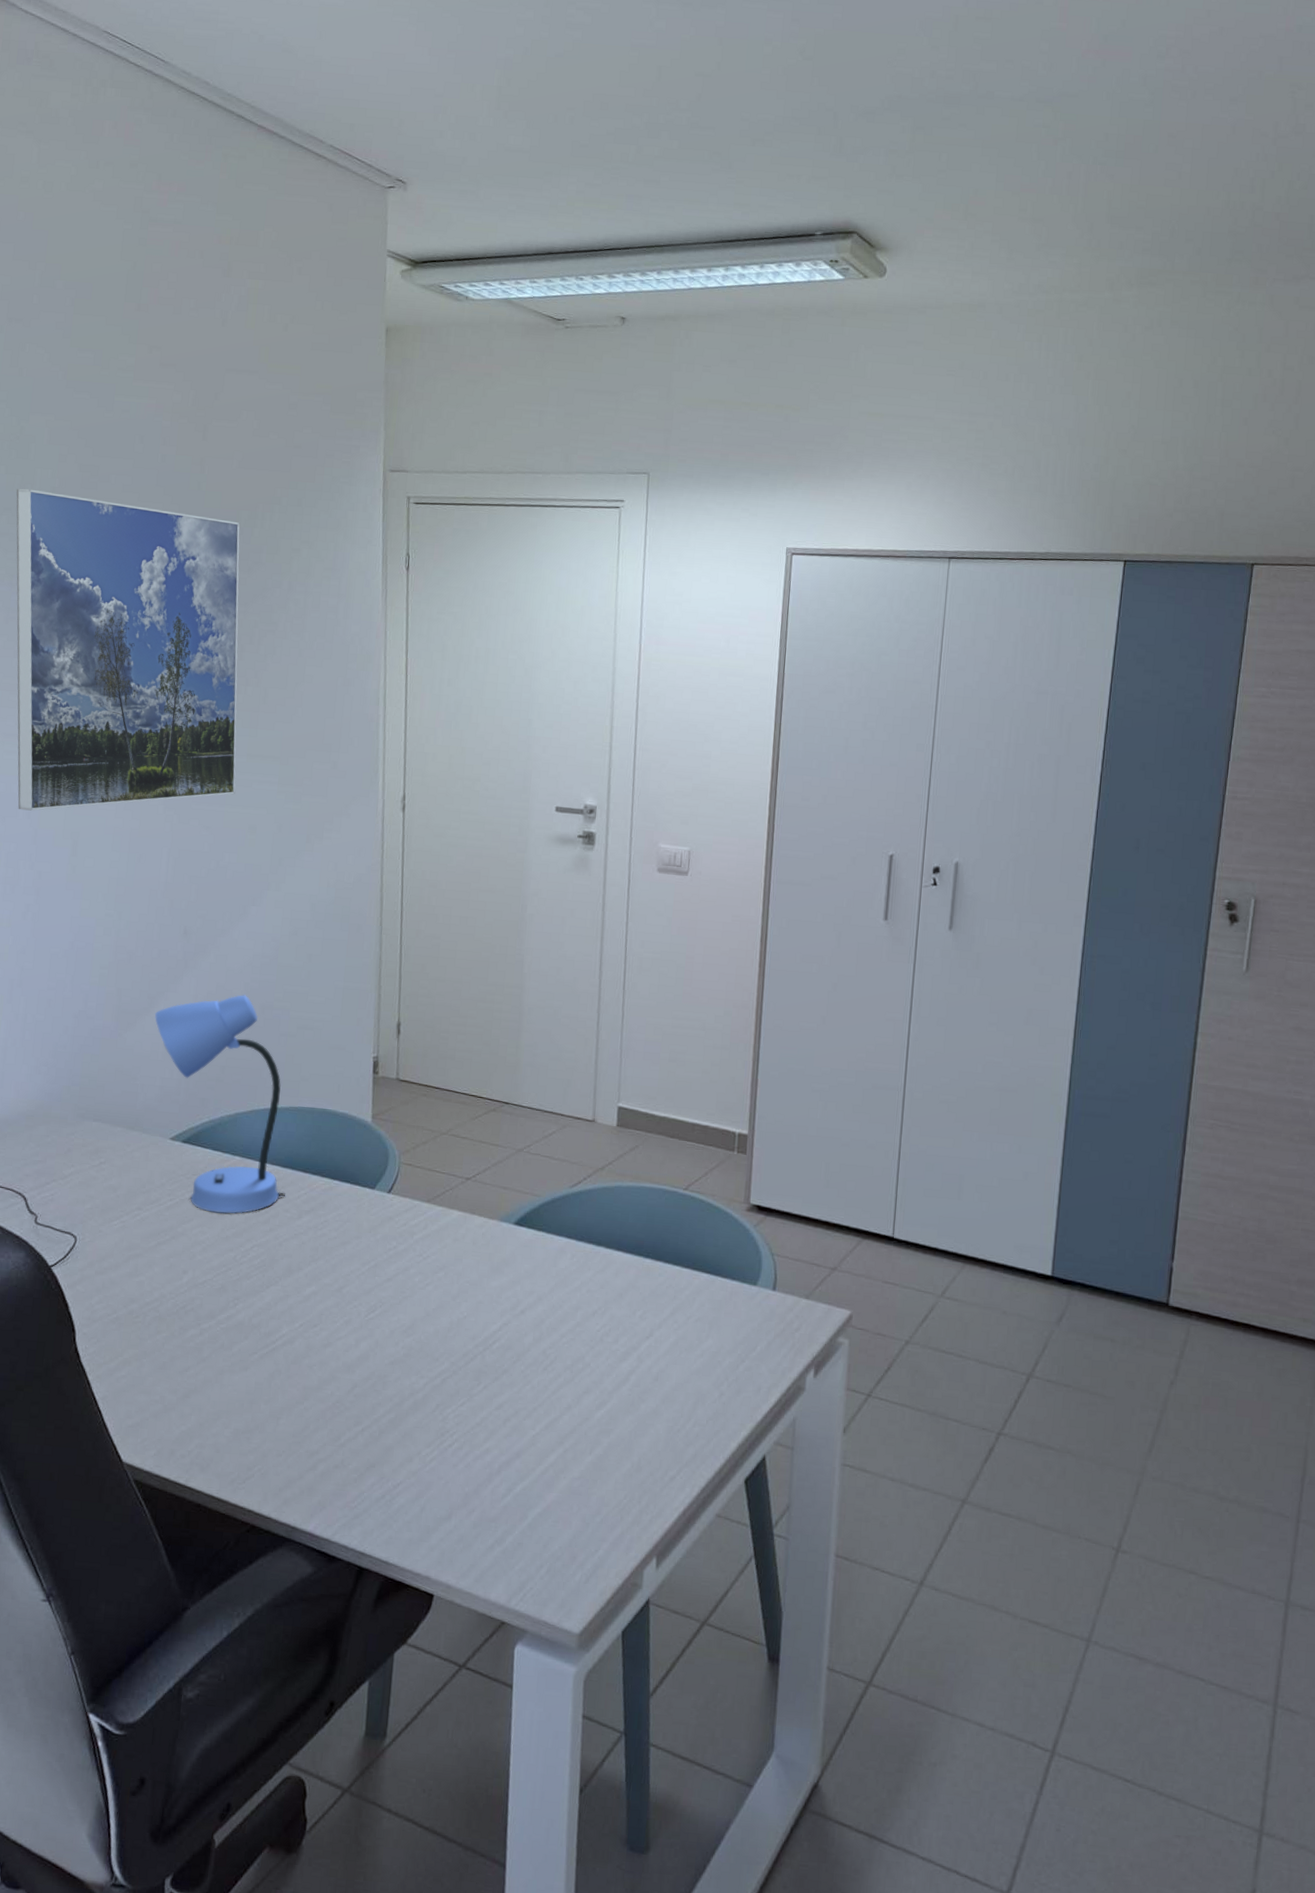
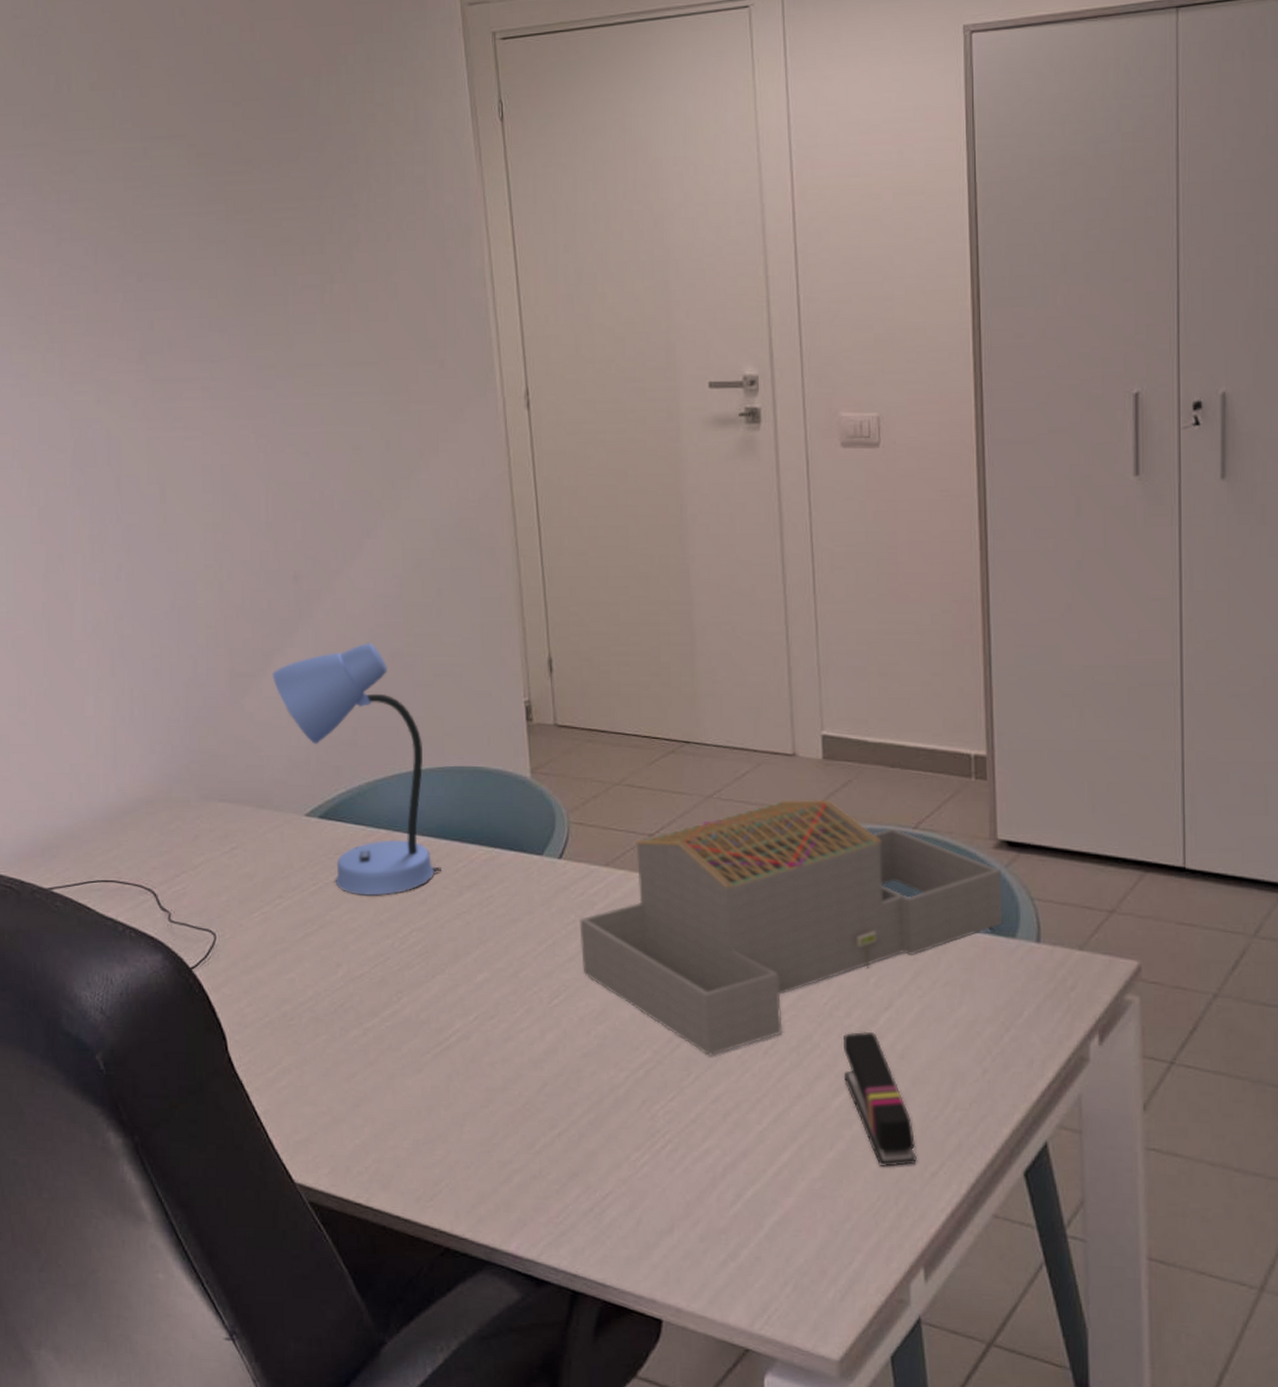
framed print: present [16,488,240,811] -> none [51,88,334,457]
architectural model: none [398,1158,751,1369] -> present [579,799,1003,1056]
stapler: none [607,1355,660,1471] -> present [844,1031,917,1167]

